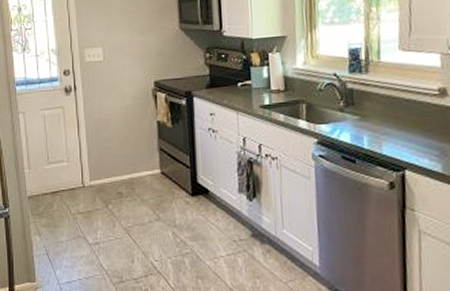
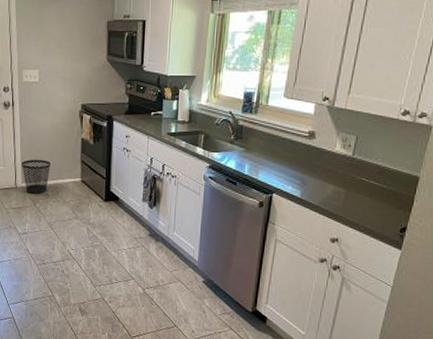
wastebasket: none [88,150,123,193] -> present [21,159,50,194]

